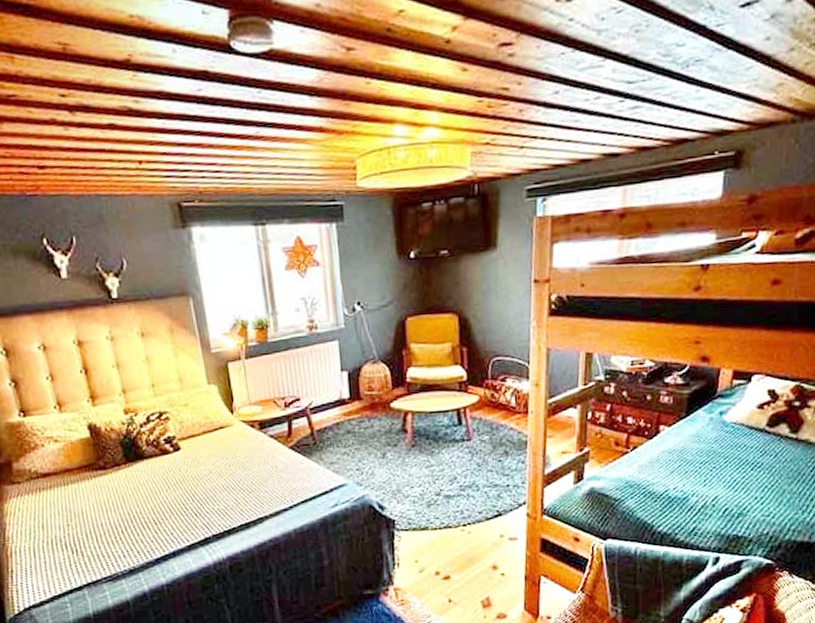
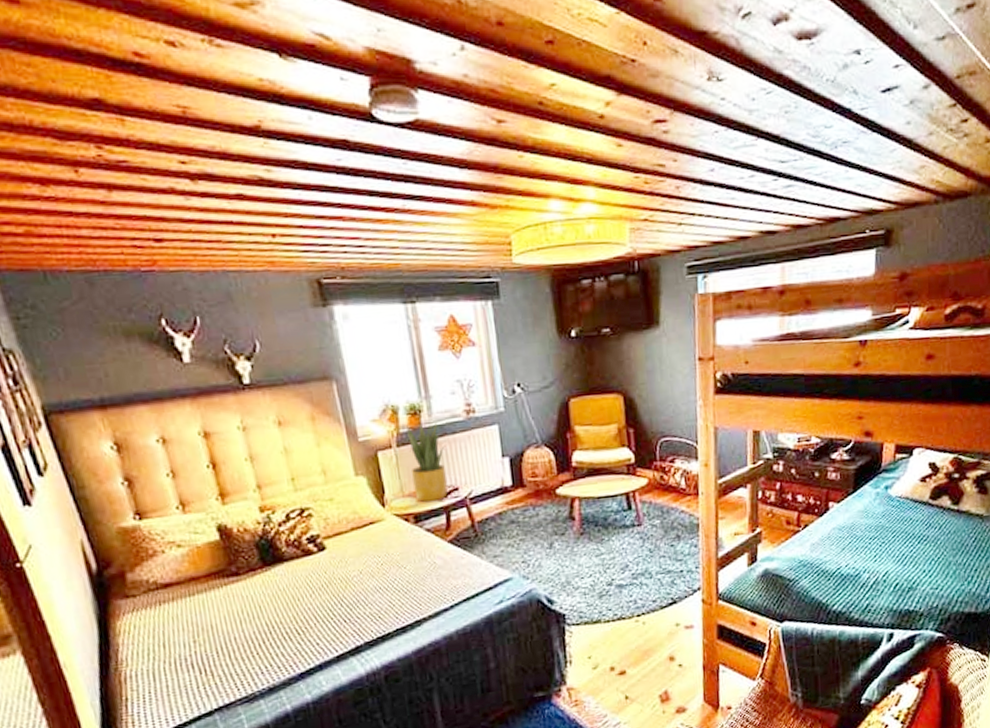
planter: none [253,337,290,411] -> present [405,422,448,502]

